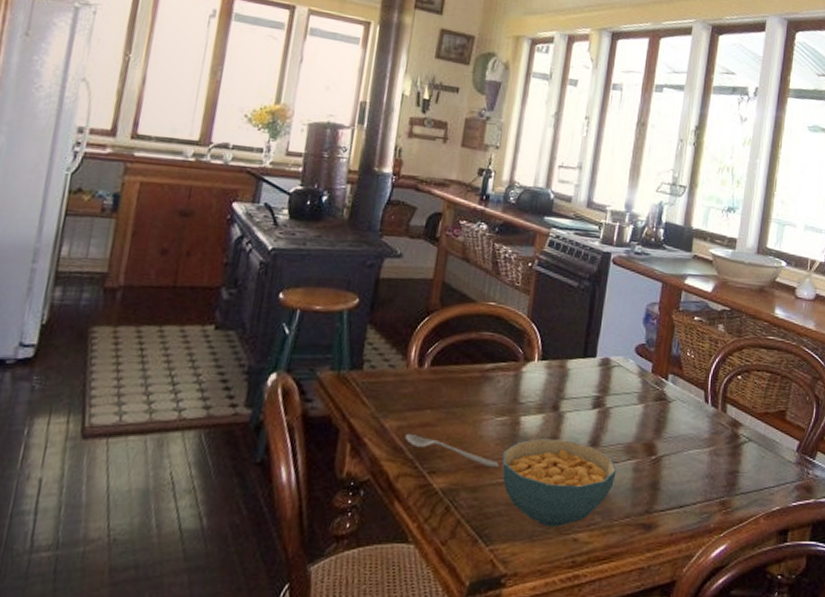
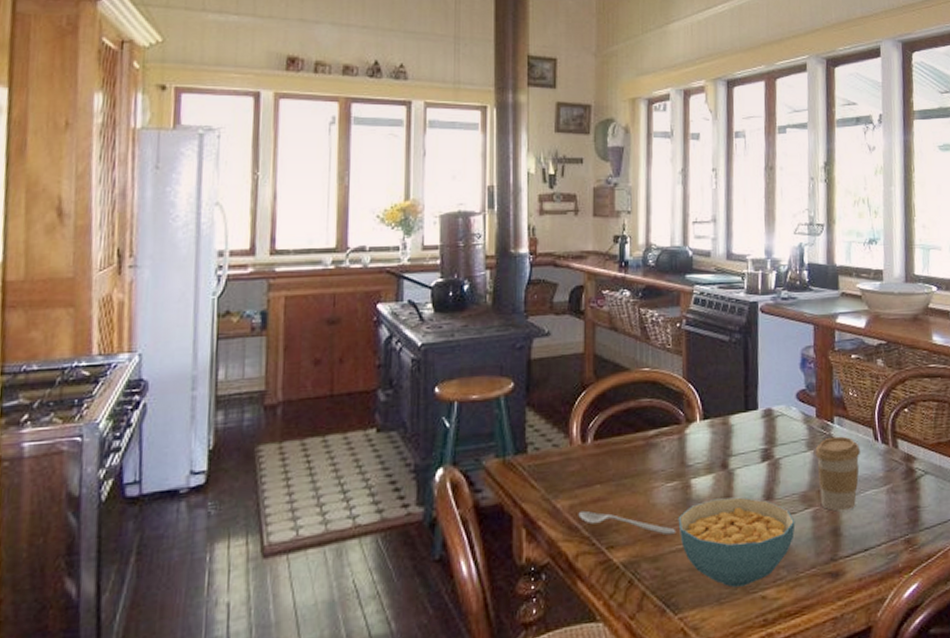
coffee cup: none [644,393,690,467] -> present [815,436,861,512]

